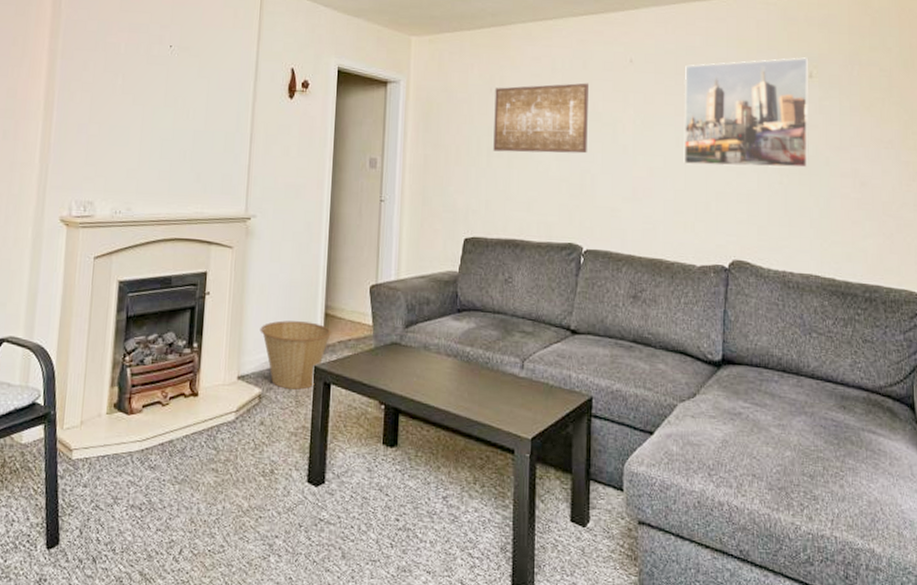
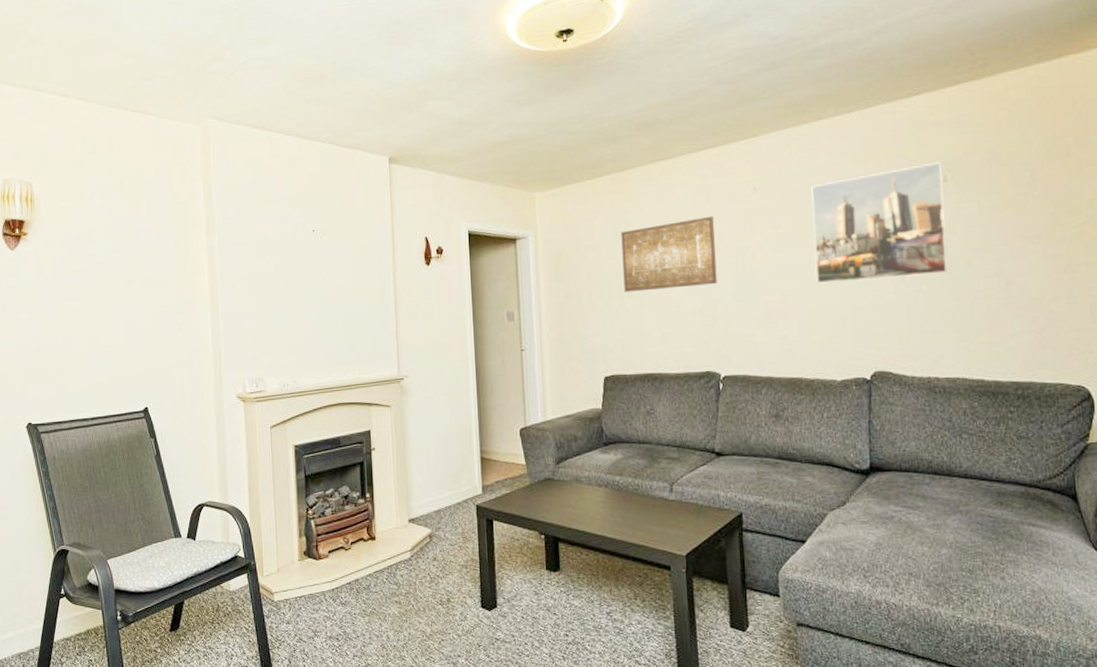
basket: present [260,320,331,390] -> none [423,466,488,527]

